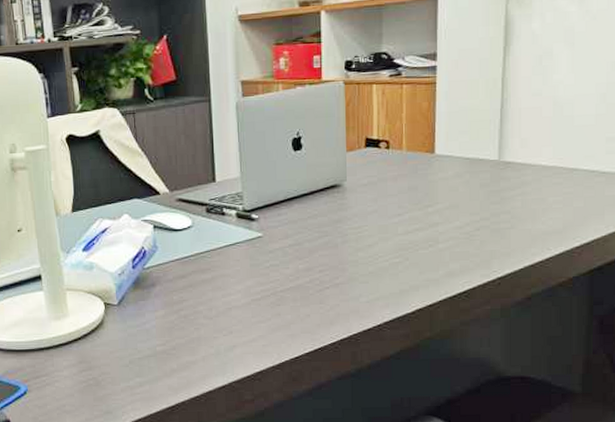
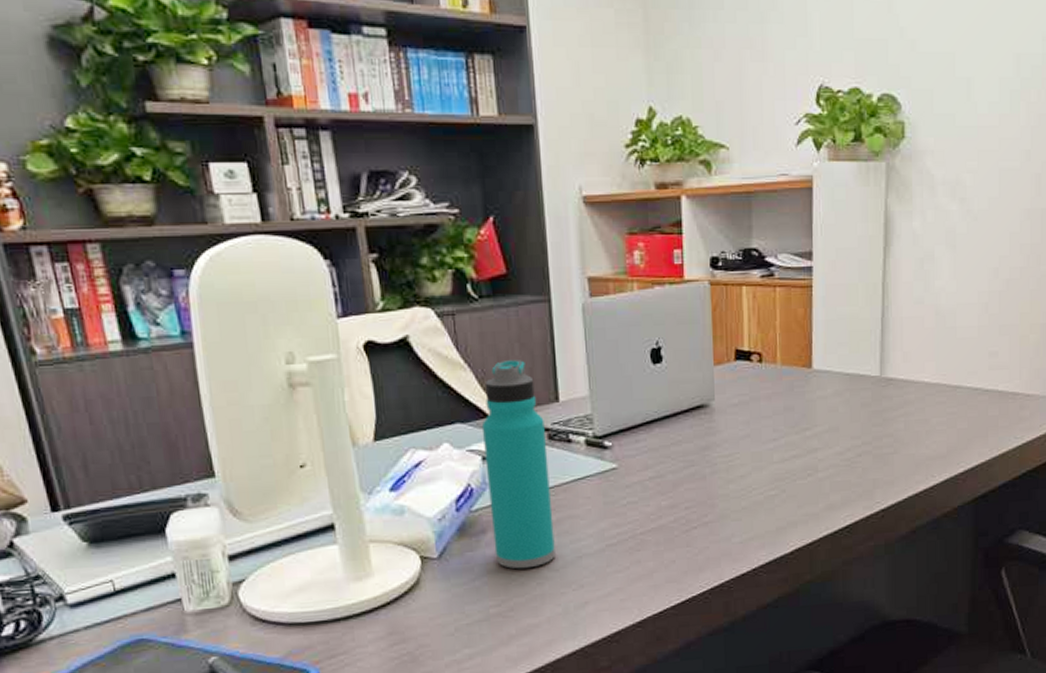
water bottle: none [153,147,210,316] -> present [481,359,555,569]

